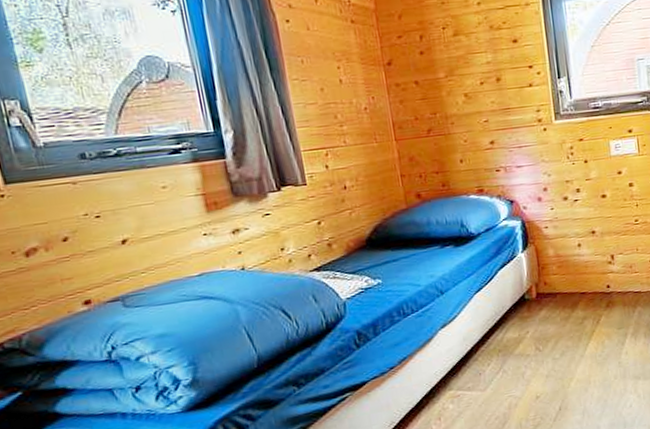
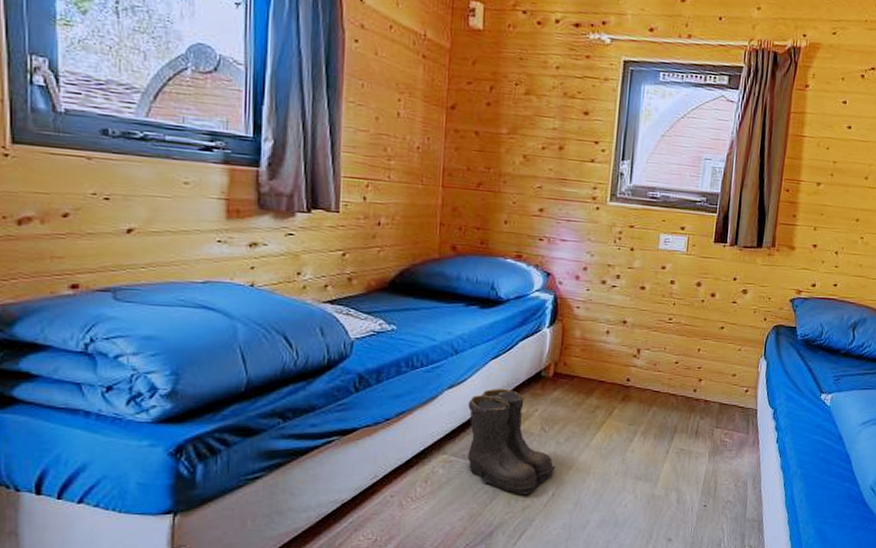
boots: none [462,317,558,415] -> present [468,388,556,495]

